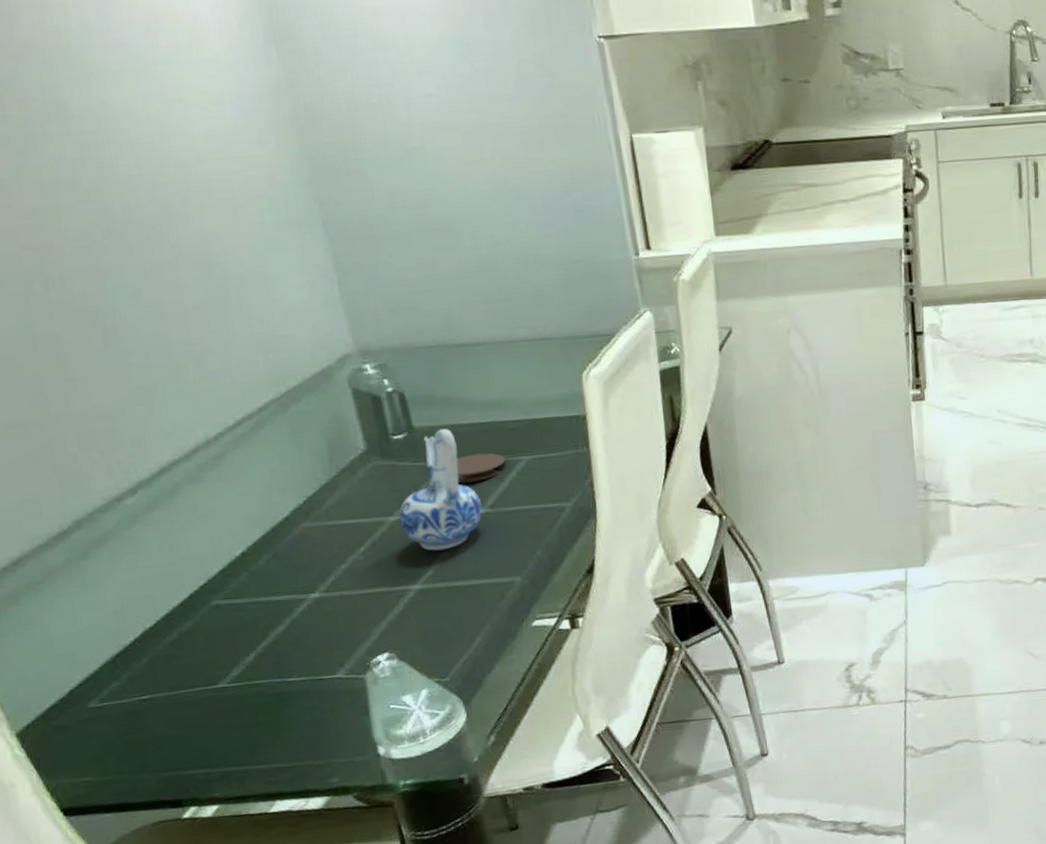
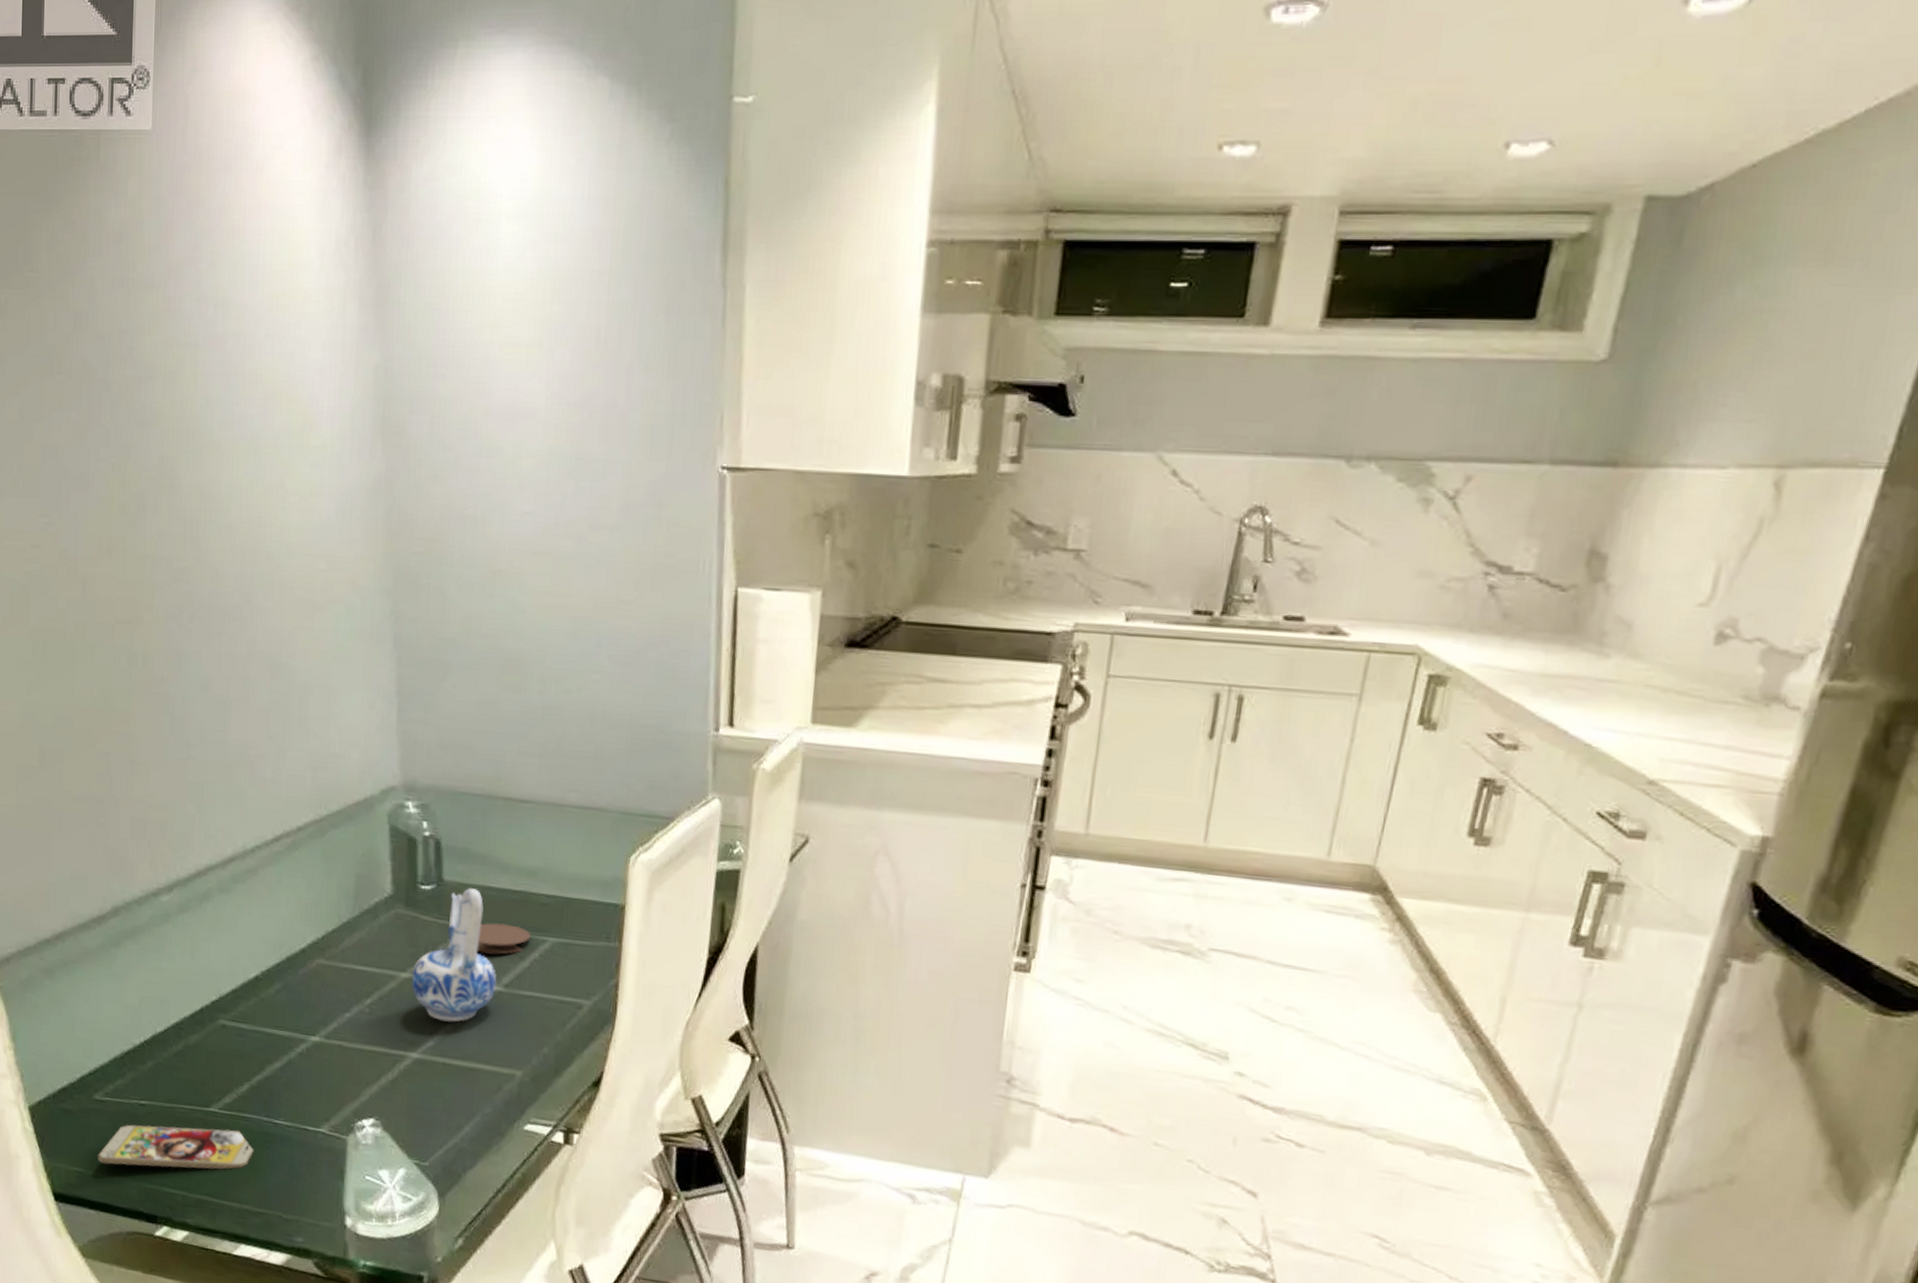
smartphone: none [104,697,273,767] -> present [98,1124,254,1170]

